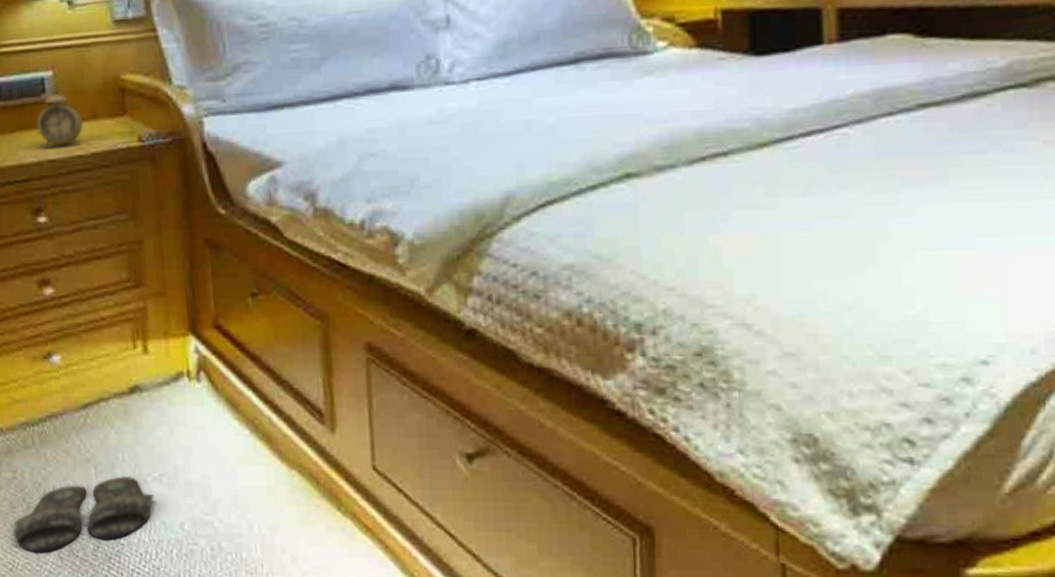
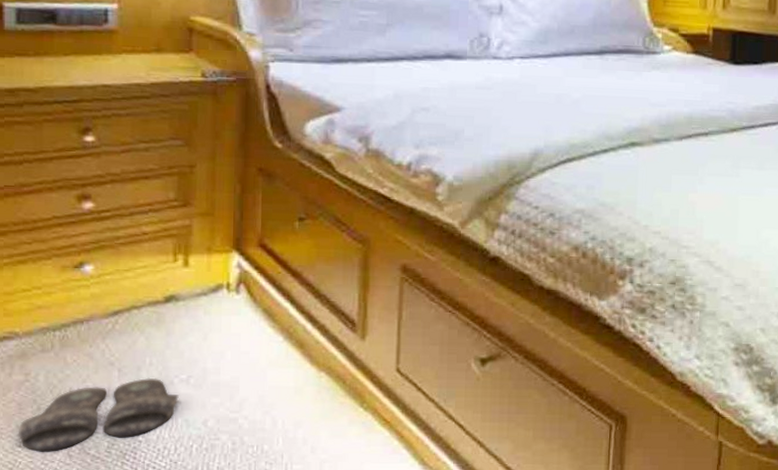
alarm clock: present [36,83,84,150] -> none [94,15,146,75]

